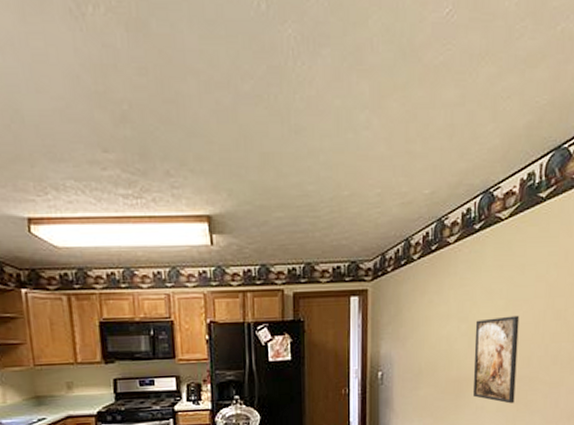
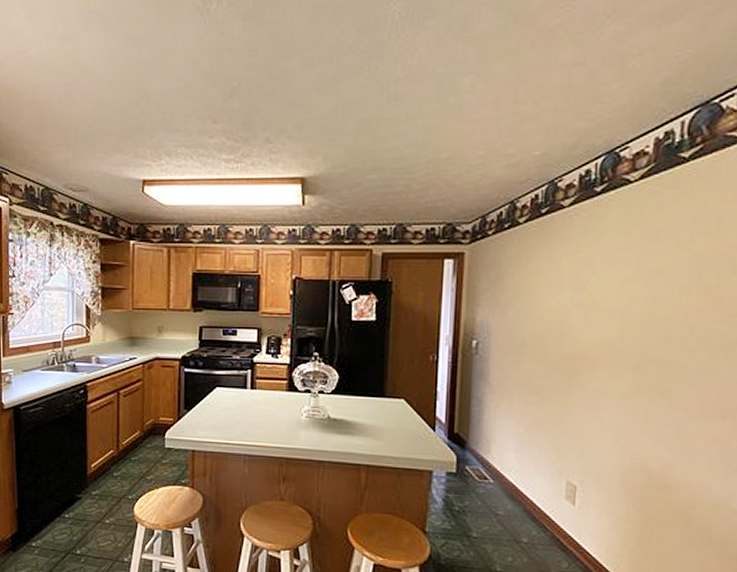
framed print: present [473,315,520,404] -> none [591,288,653,390]

